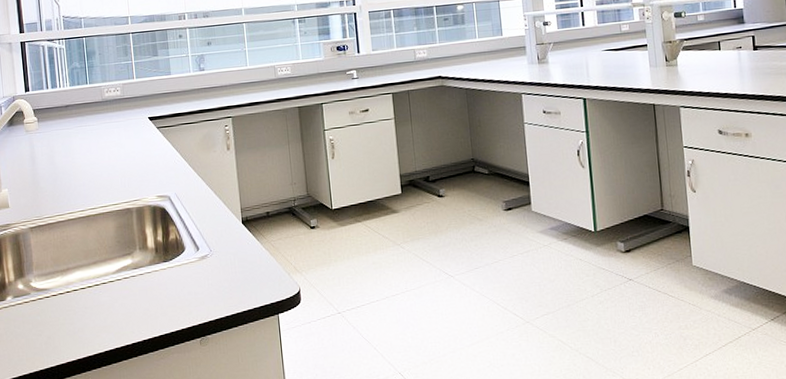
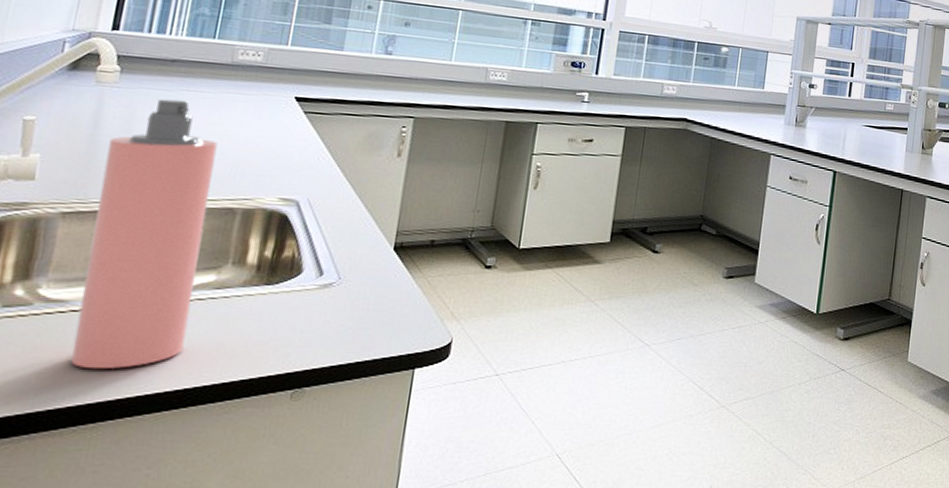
spray bottle: none [44,134,124,335] -> present [70,98,218,370]

